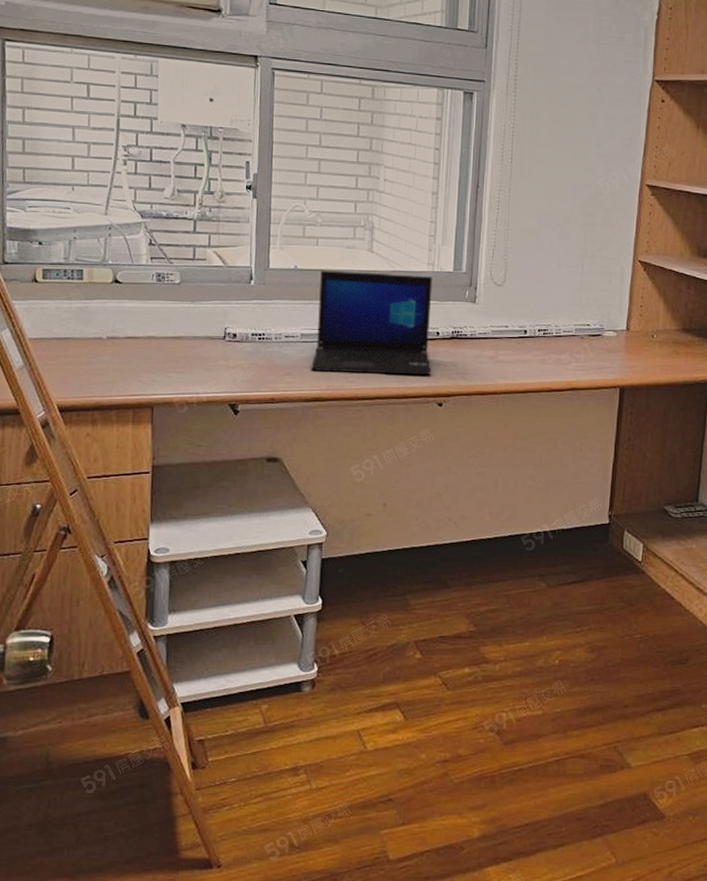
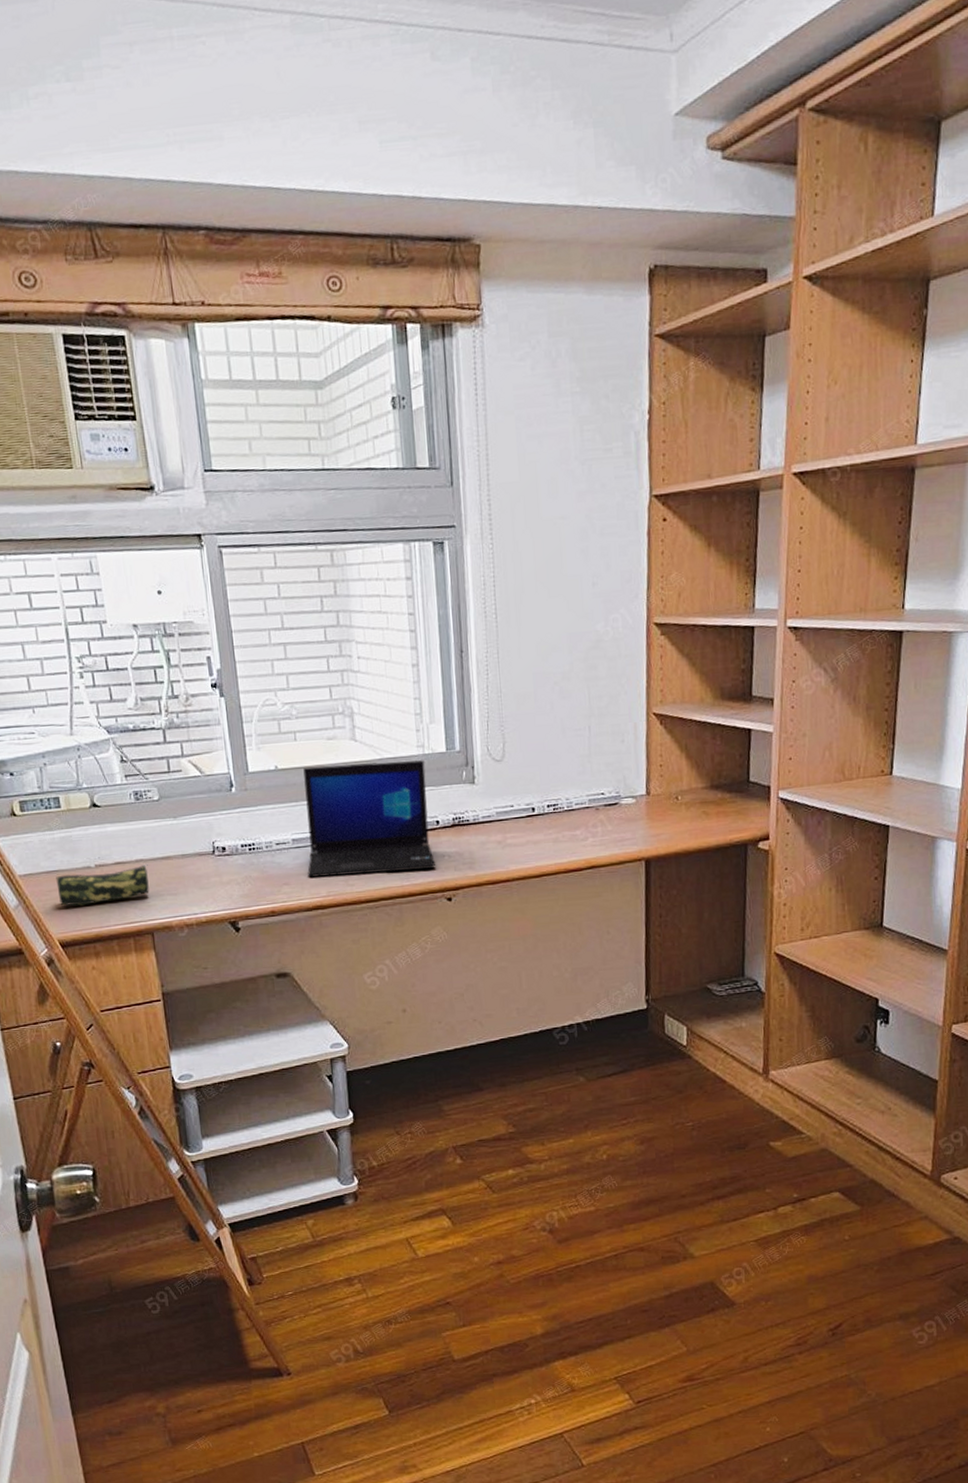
pencil case: none [65,341,160,374] -> present [56,863,149,906]

